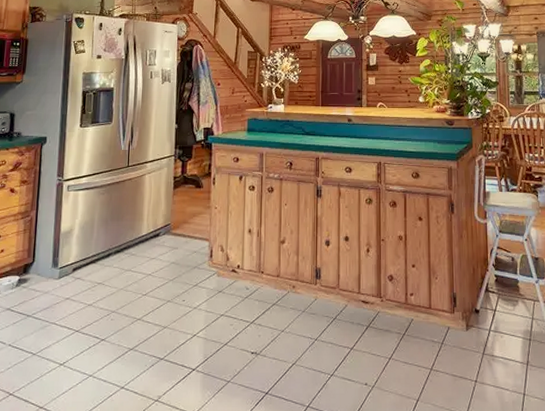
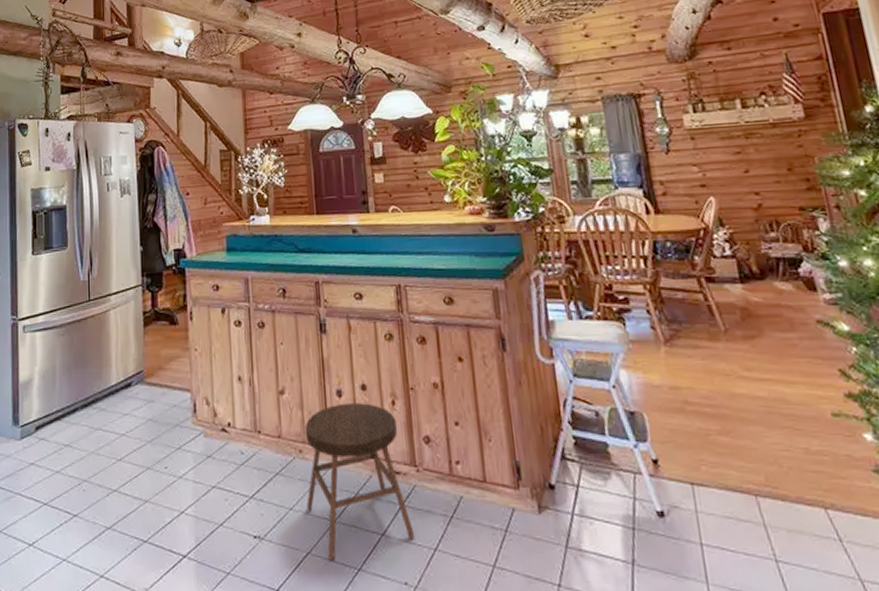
stool: none [295,250,376,370] -> present [305,403,415,561]

